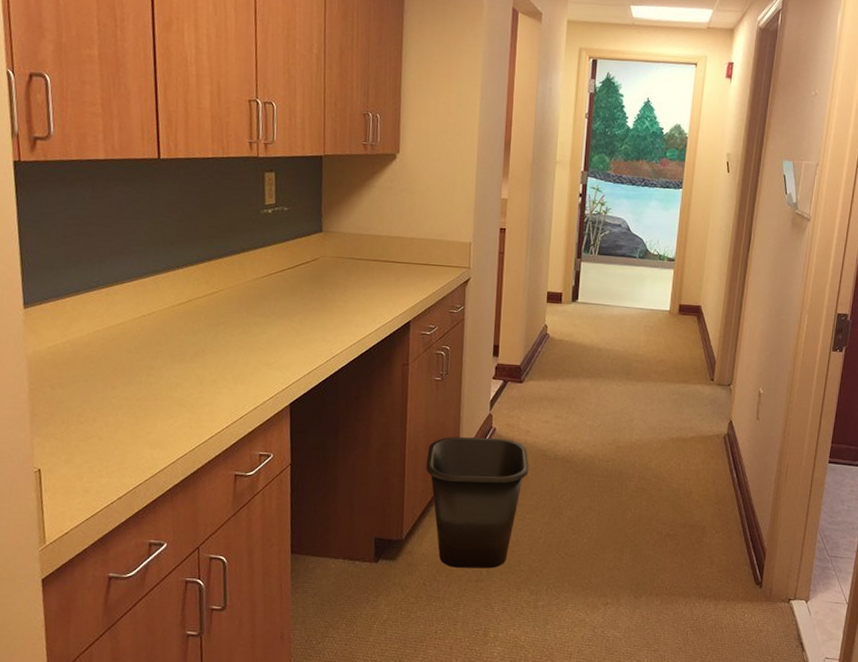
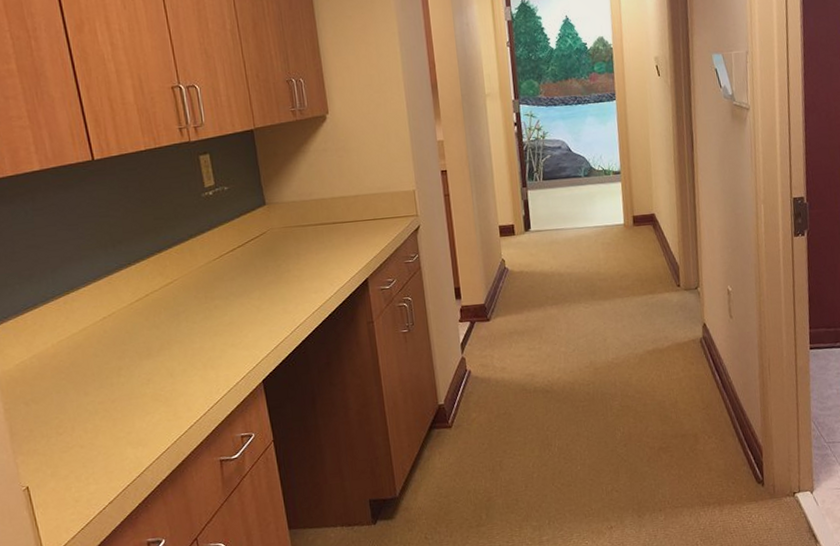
waste bin: present [426,437,529,569] -> none [407,379,511,517]

